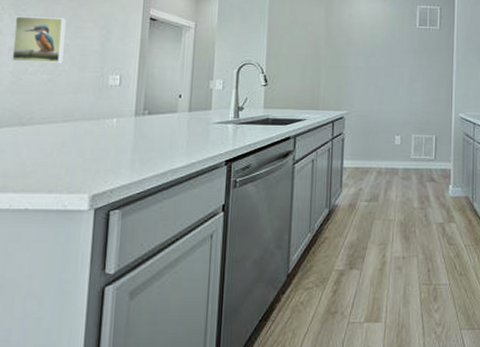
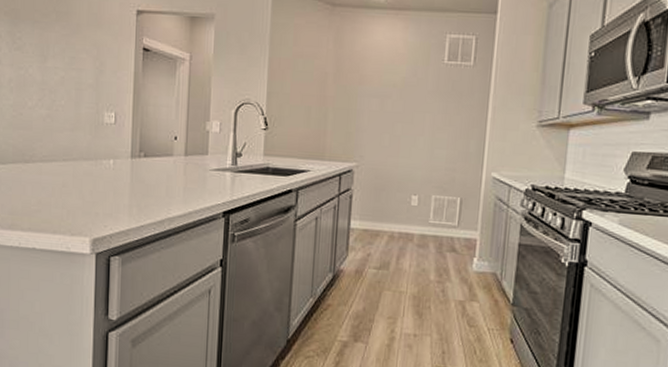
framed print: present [12,16,66,63] -> none [12,45,60,98]

